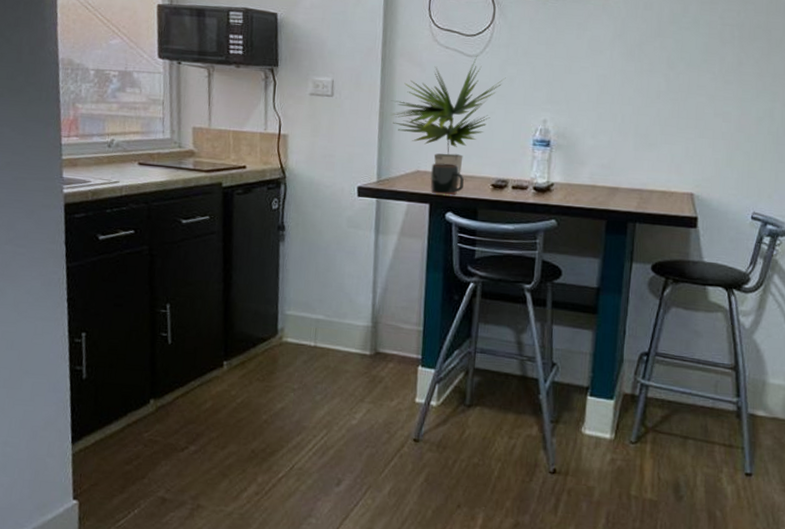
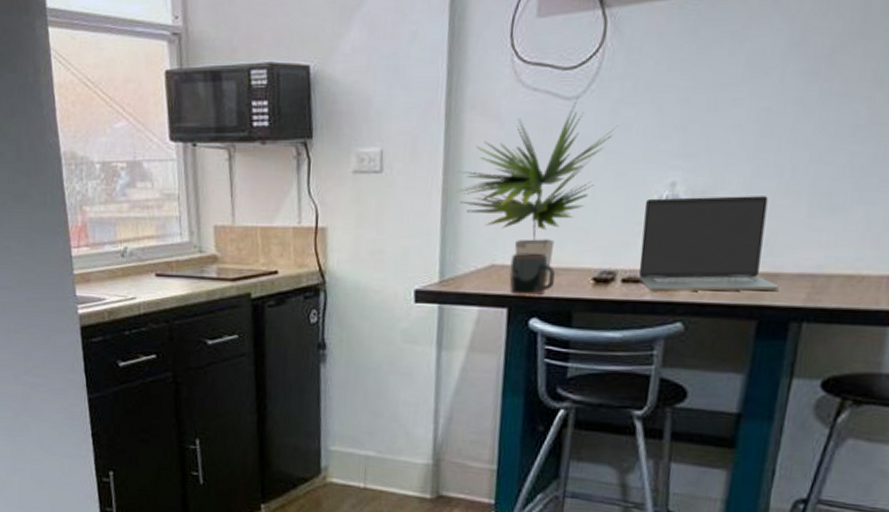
laptop: none [523,130,619,200] -> present [638,196,779,292]

